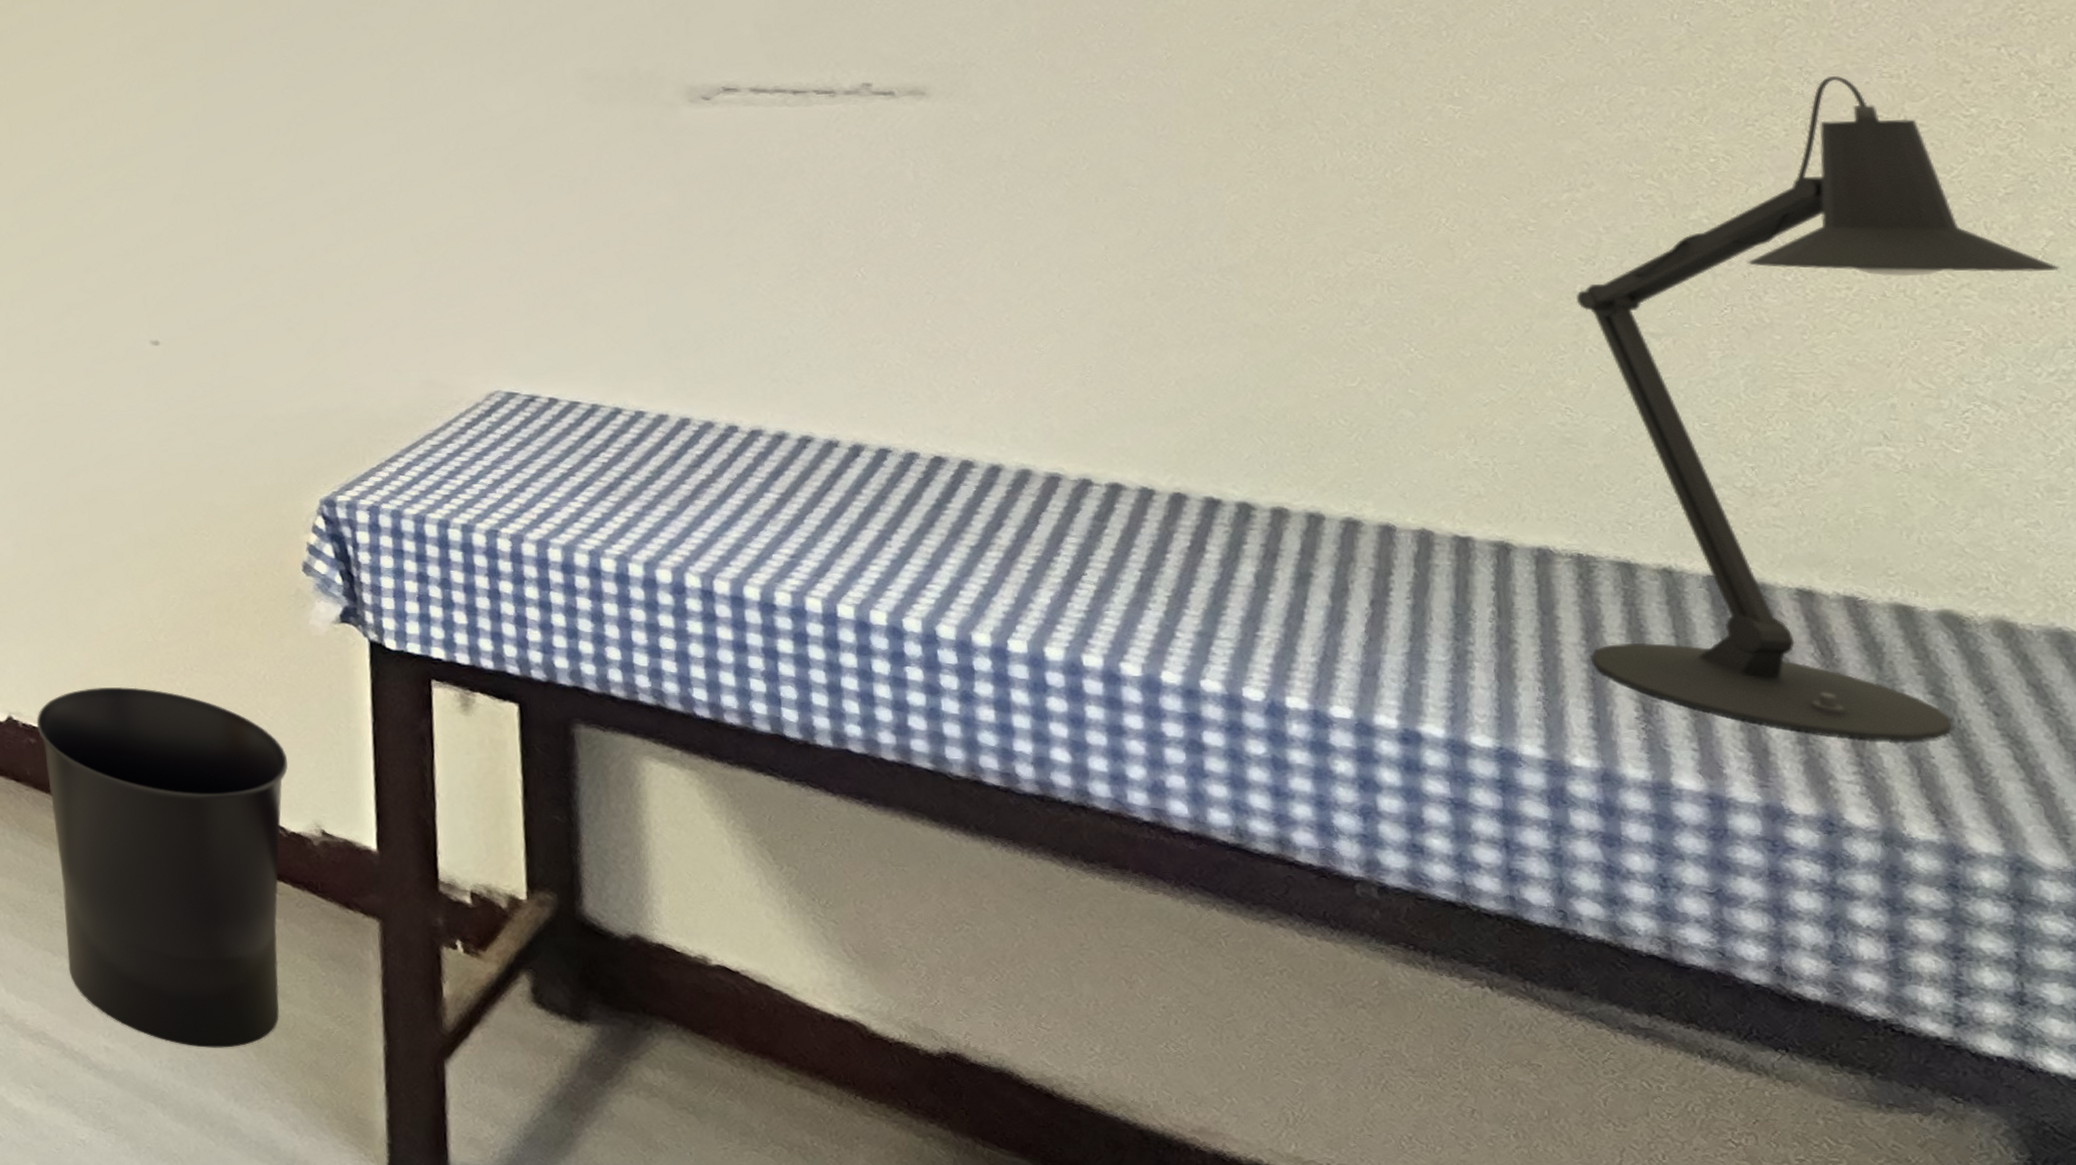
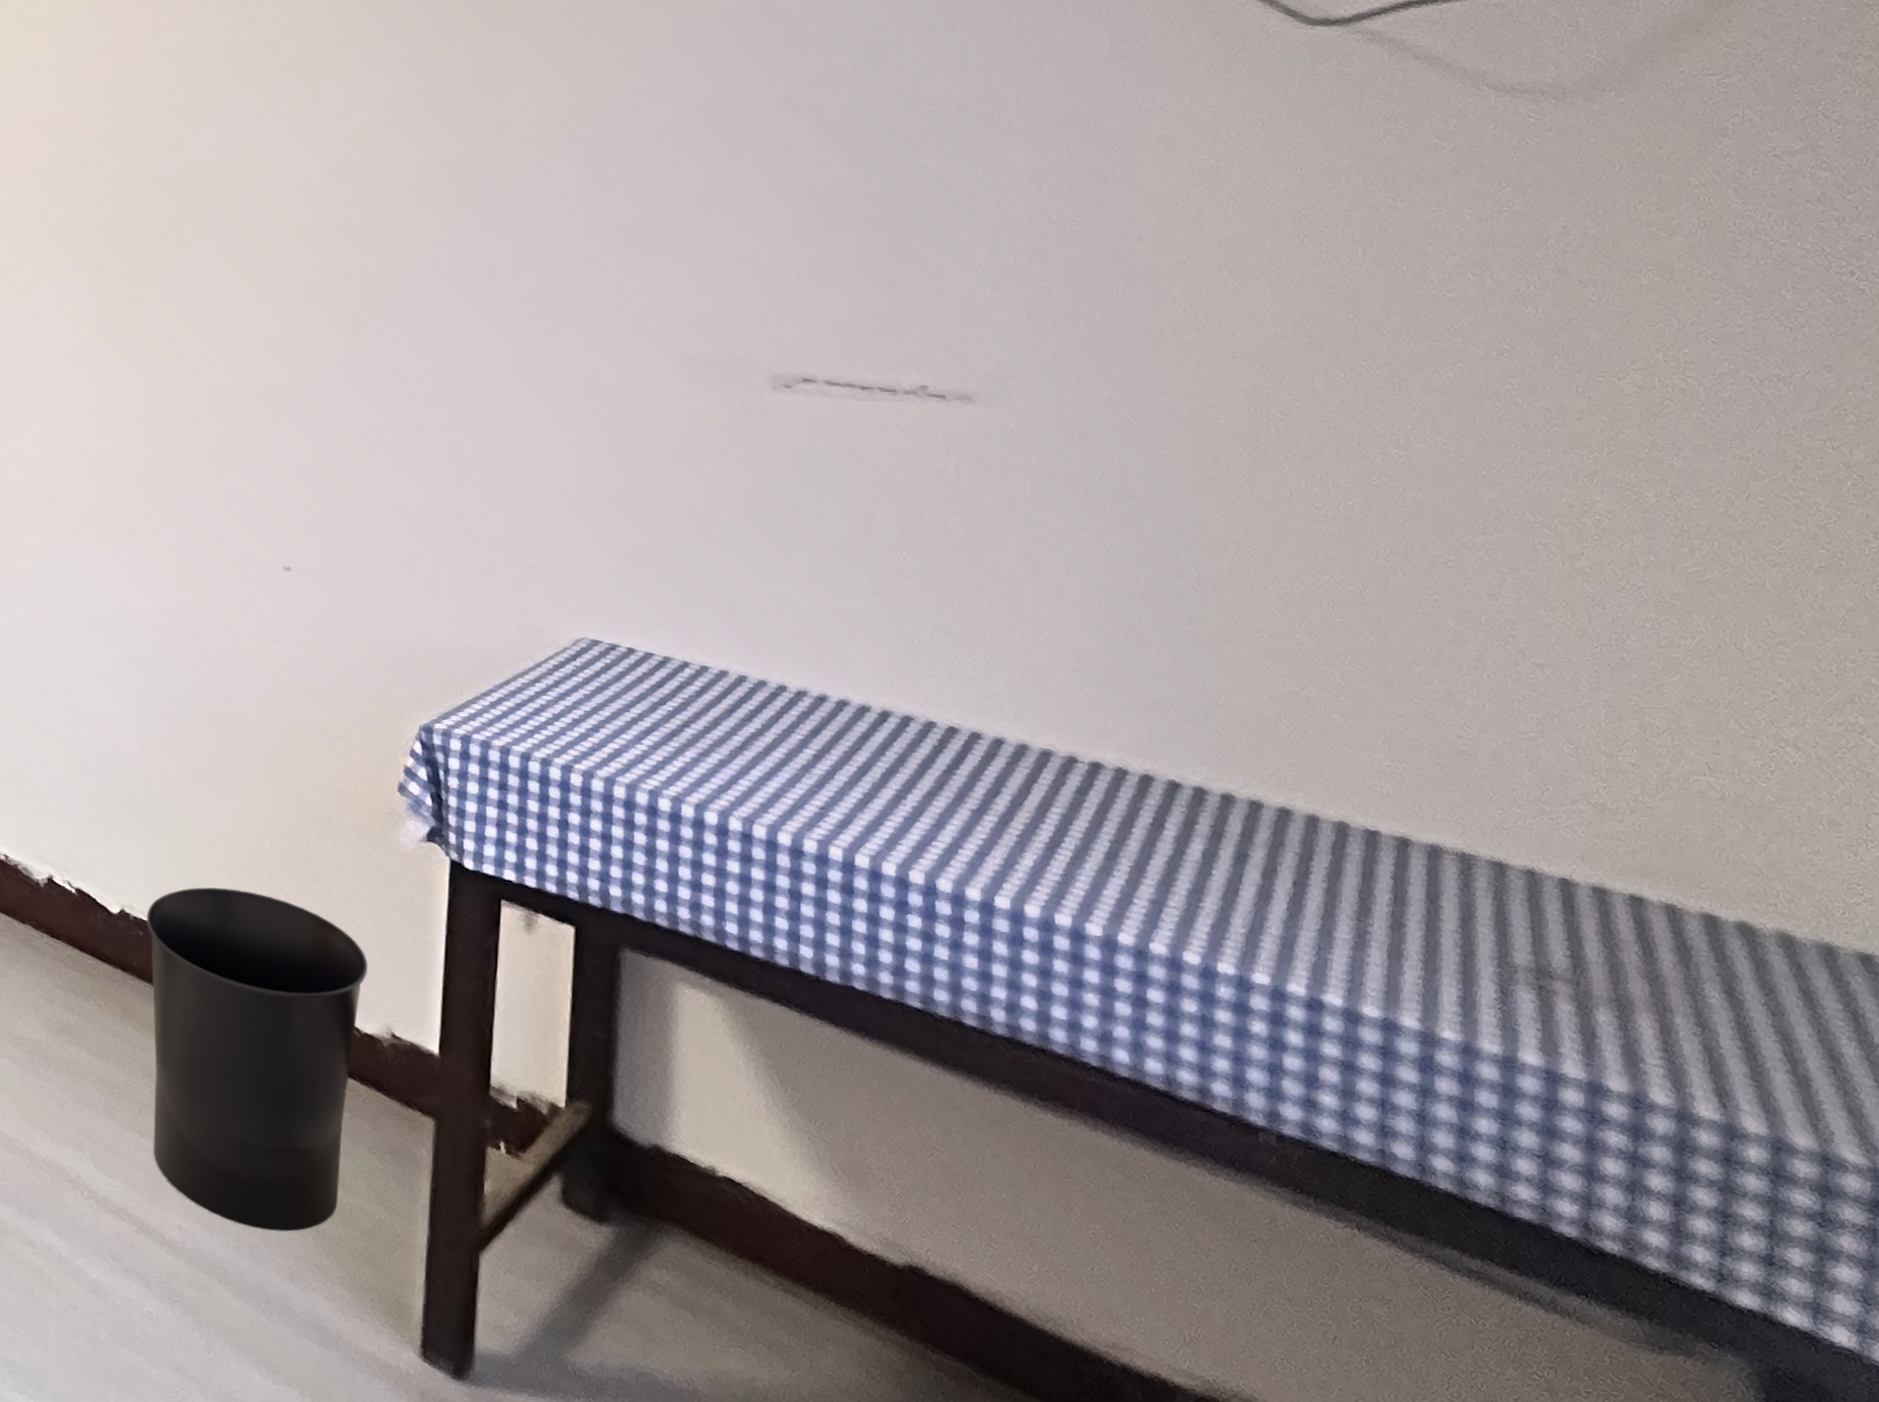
desk lamp: present [1576,76,2061,741] -> none [1463,453,1855,1033]

